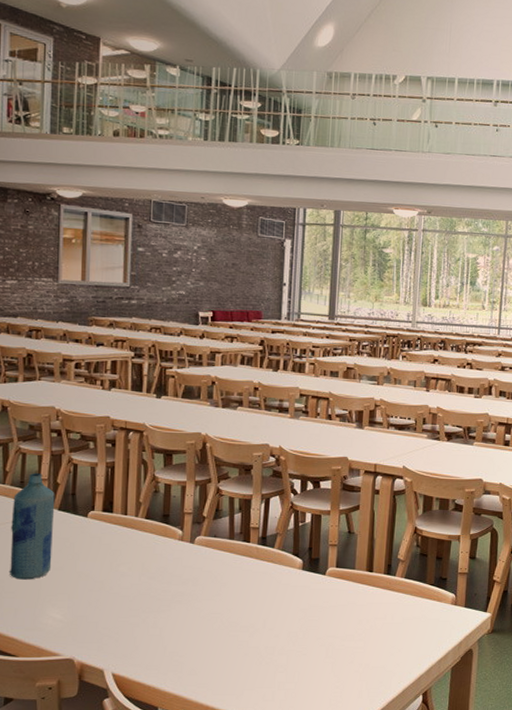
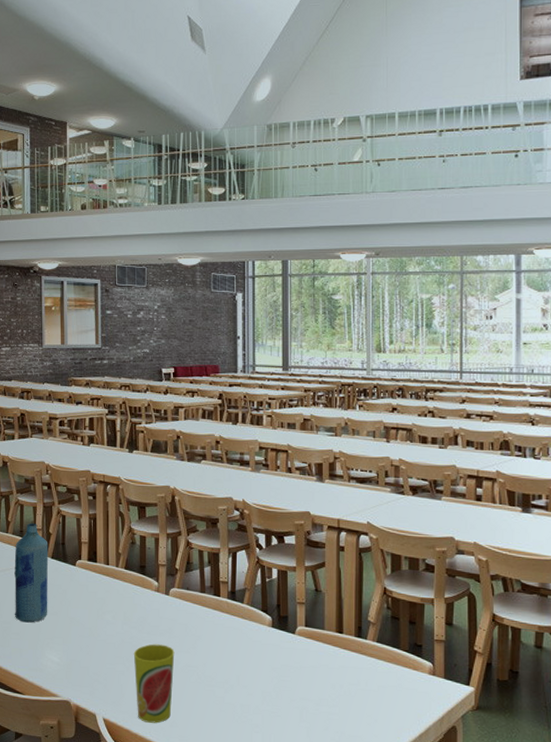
cup: none [150,593,197,673] -> present [133,644,175,723]

